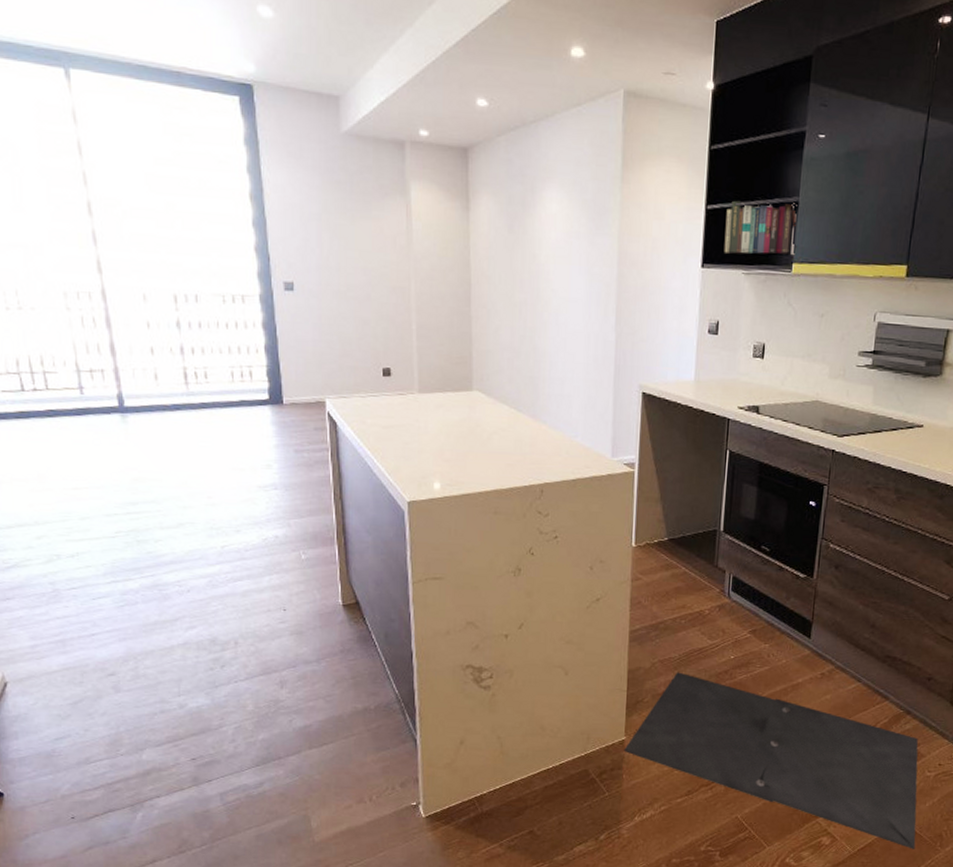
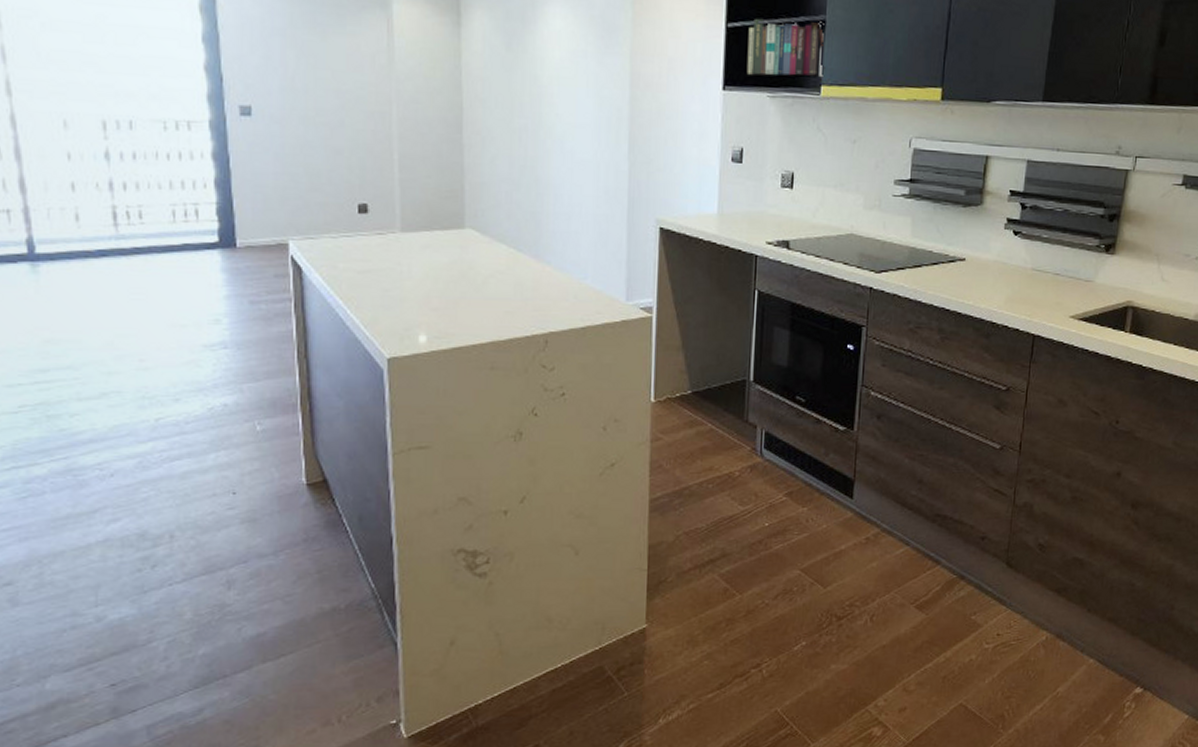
door mat: present [623,672,918,849] -> none [645,544,976,734]

